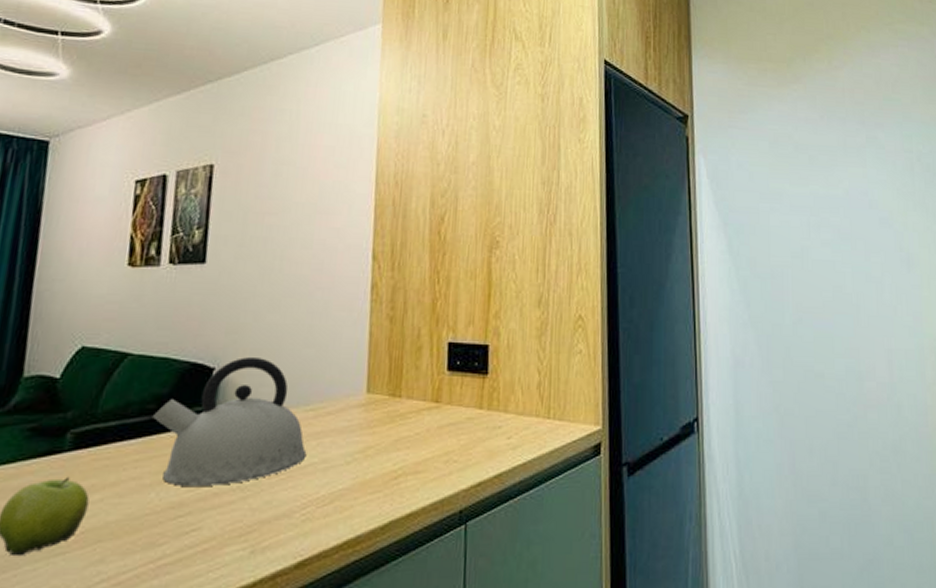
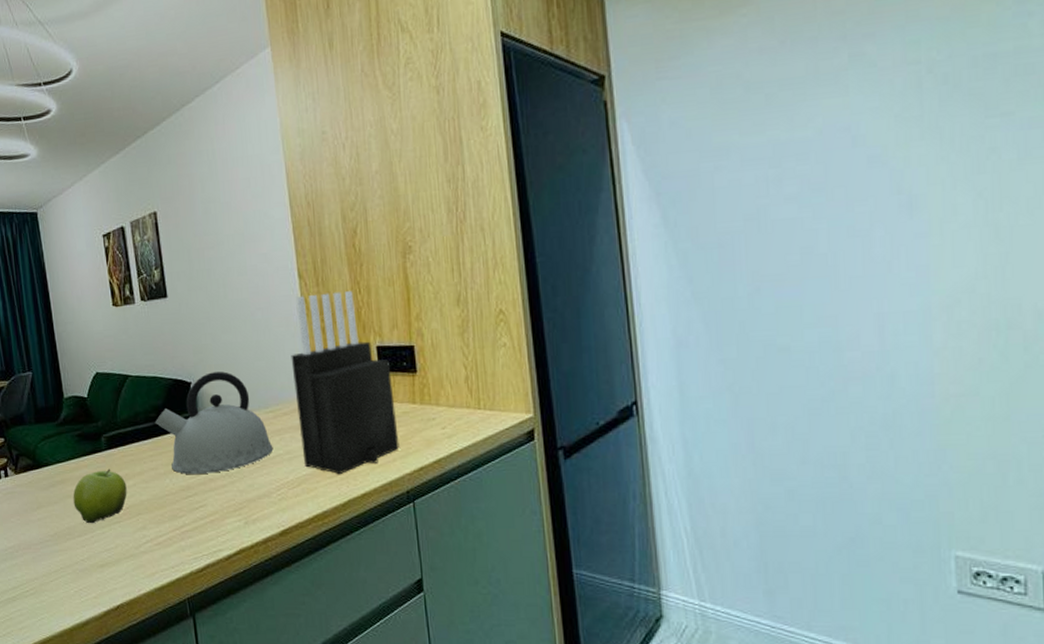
knife block: none [342,279,460,490] -> present [291,291,399,475]

